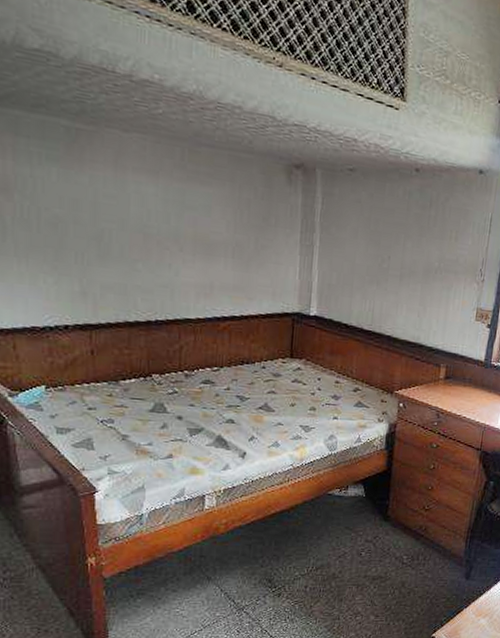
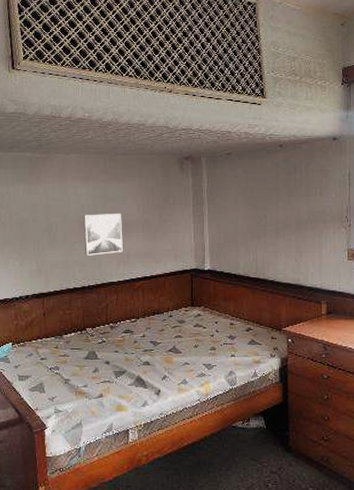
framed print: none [149,224,205,282] -> present [83,213,123,256]

